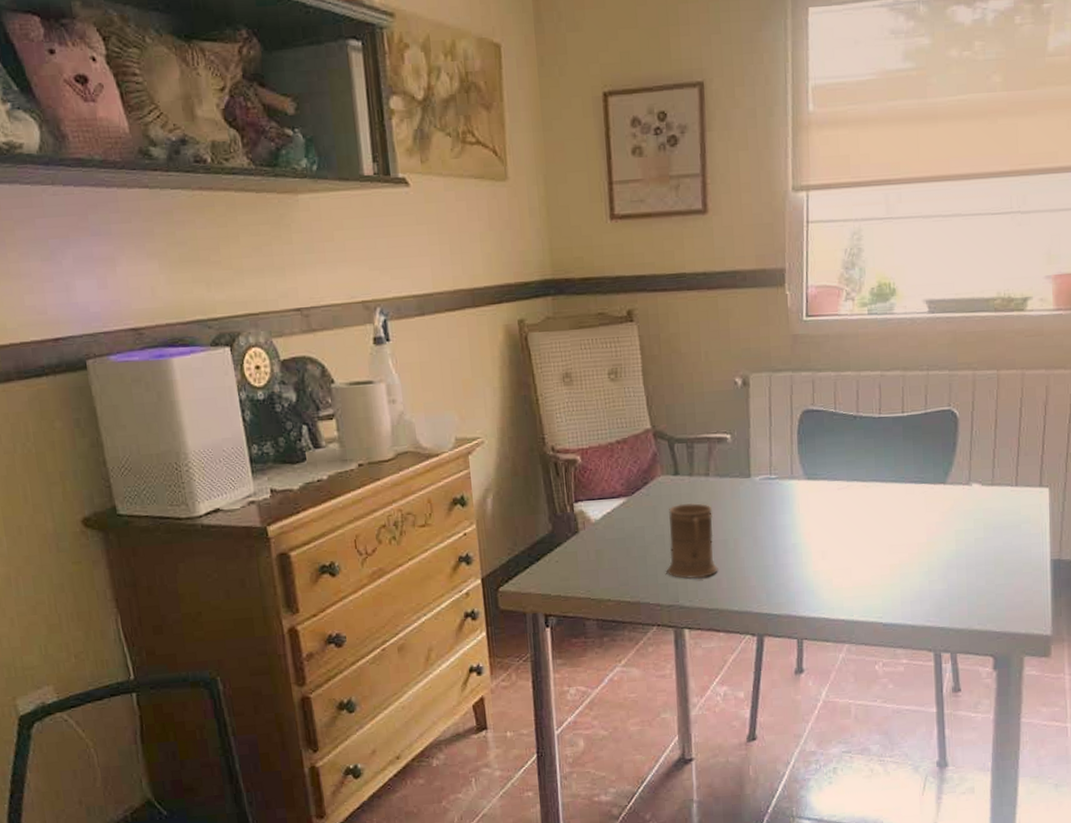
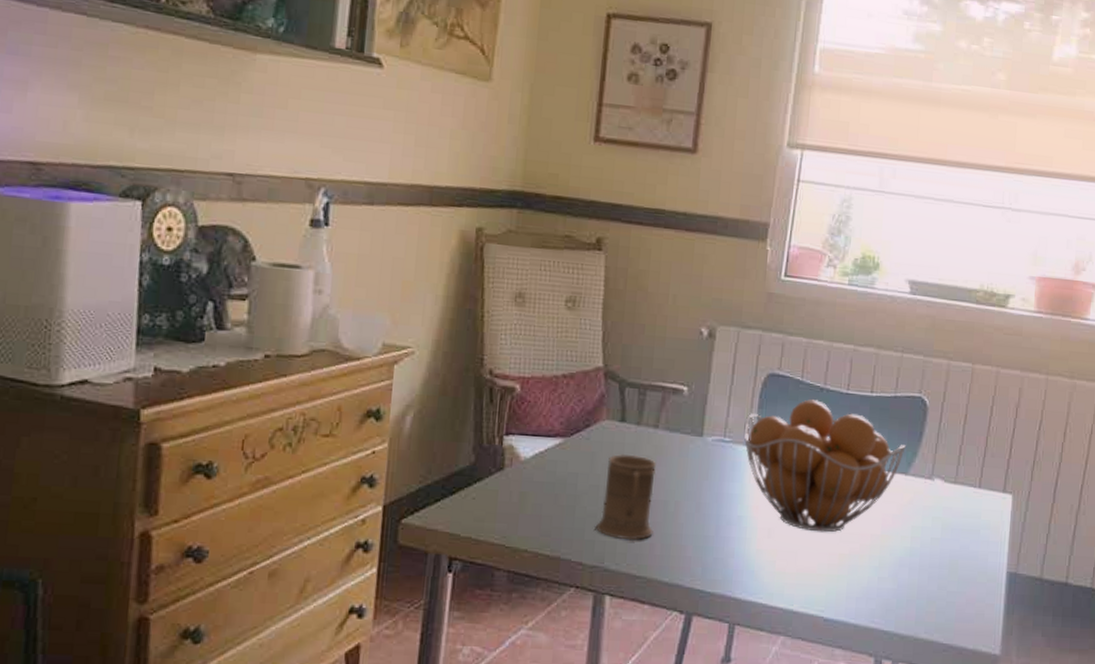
fruit basket: none [787,428,941,548] -> present [744,399,906,533]

